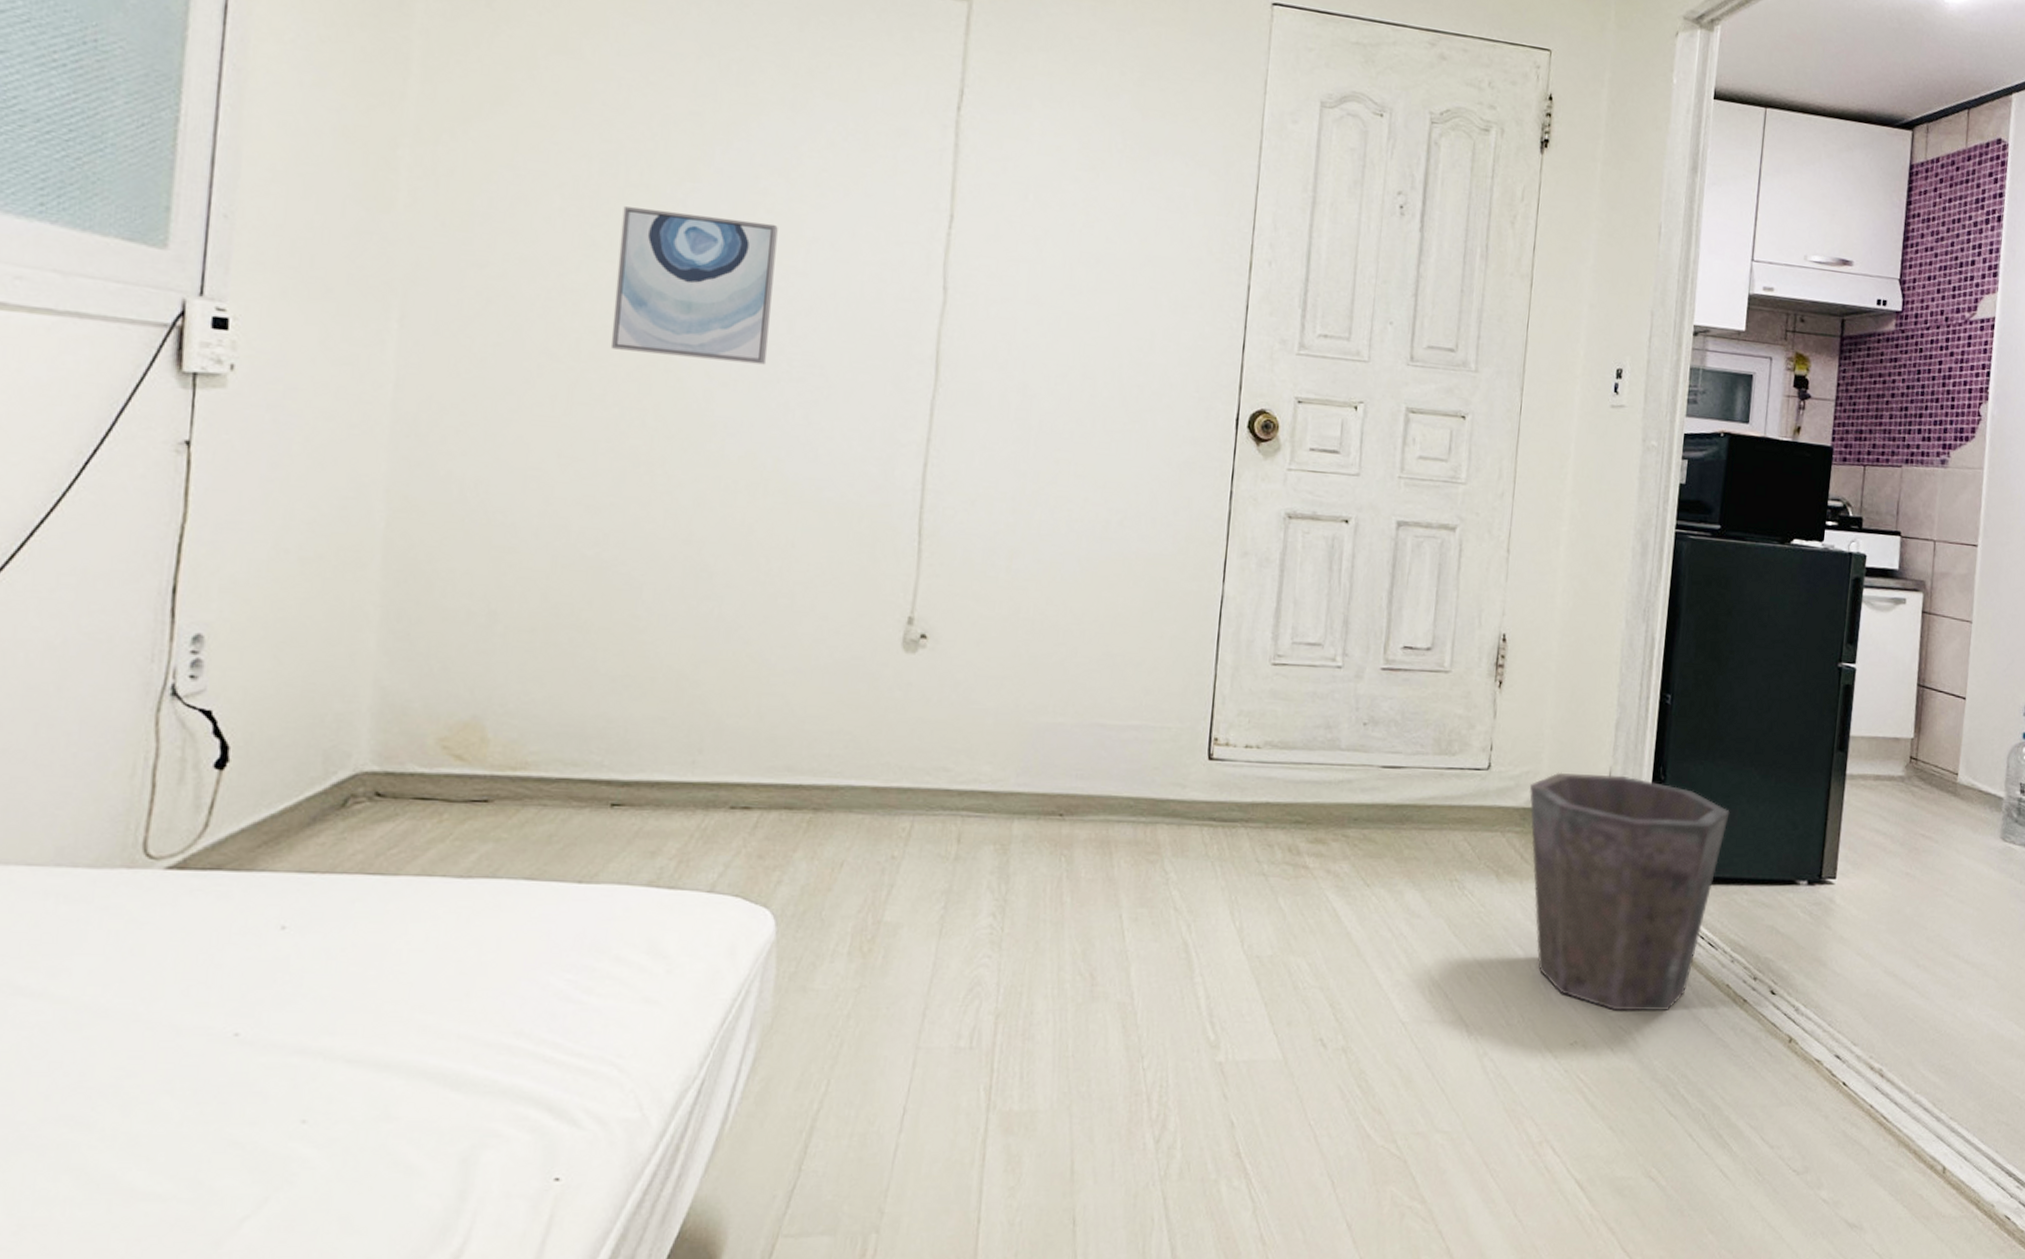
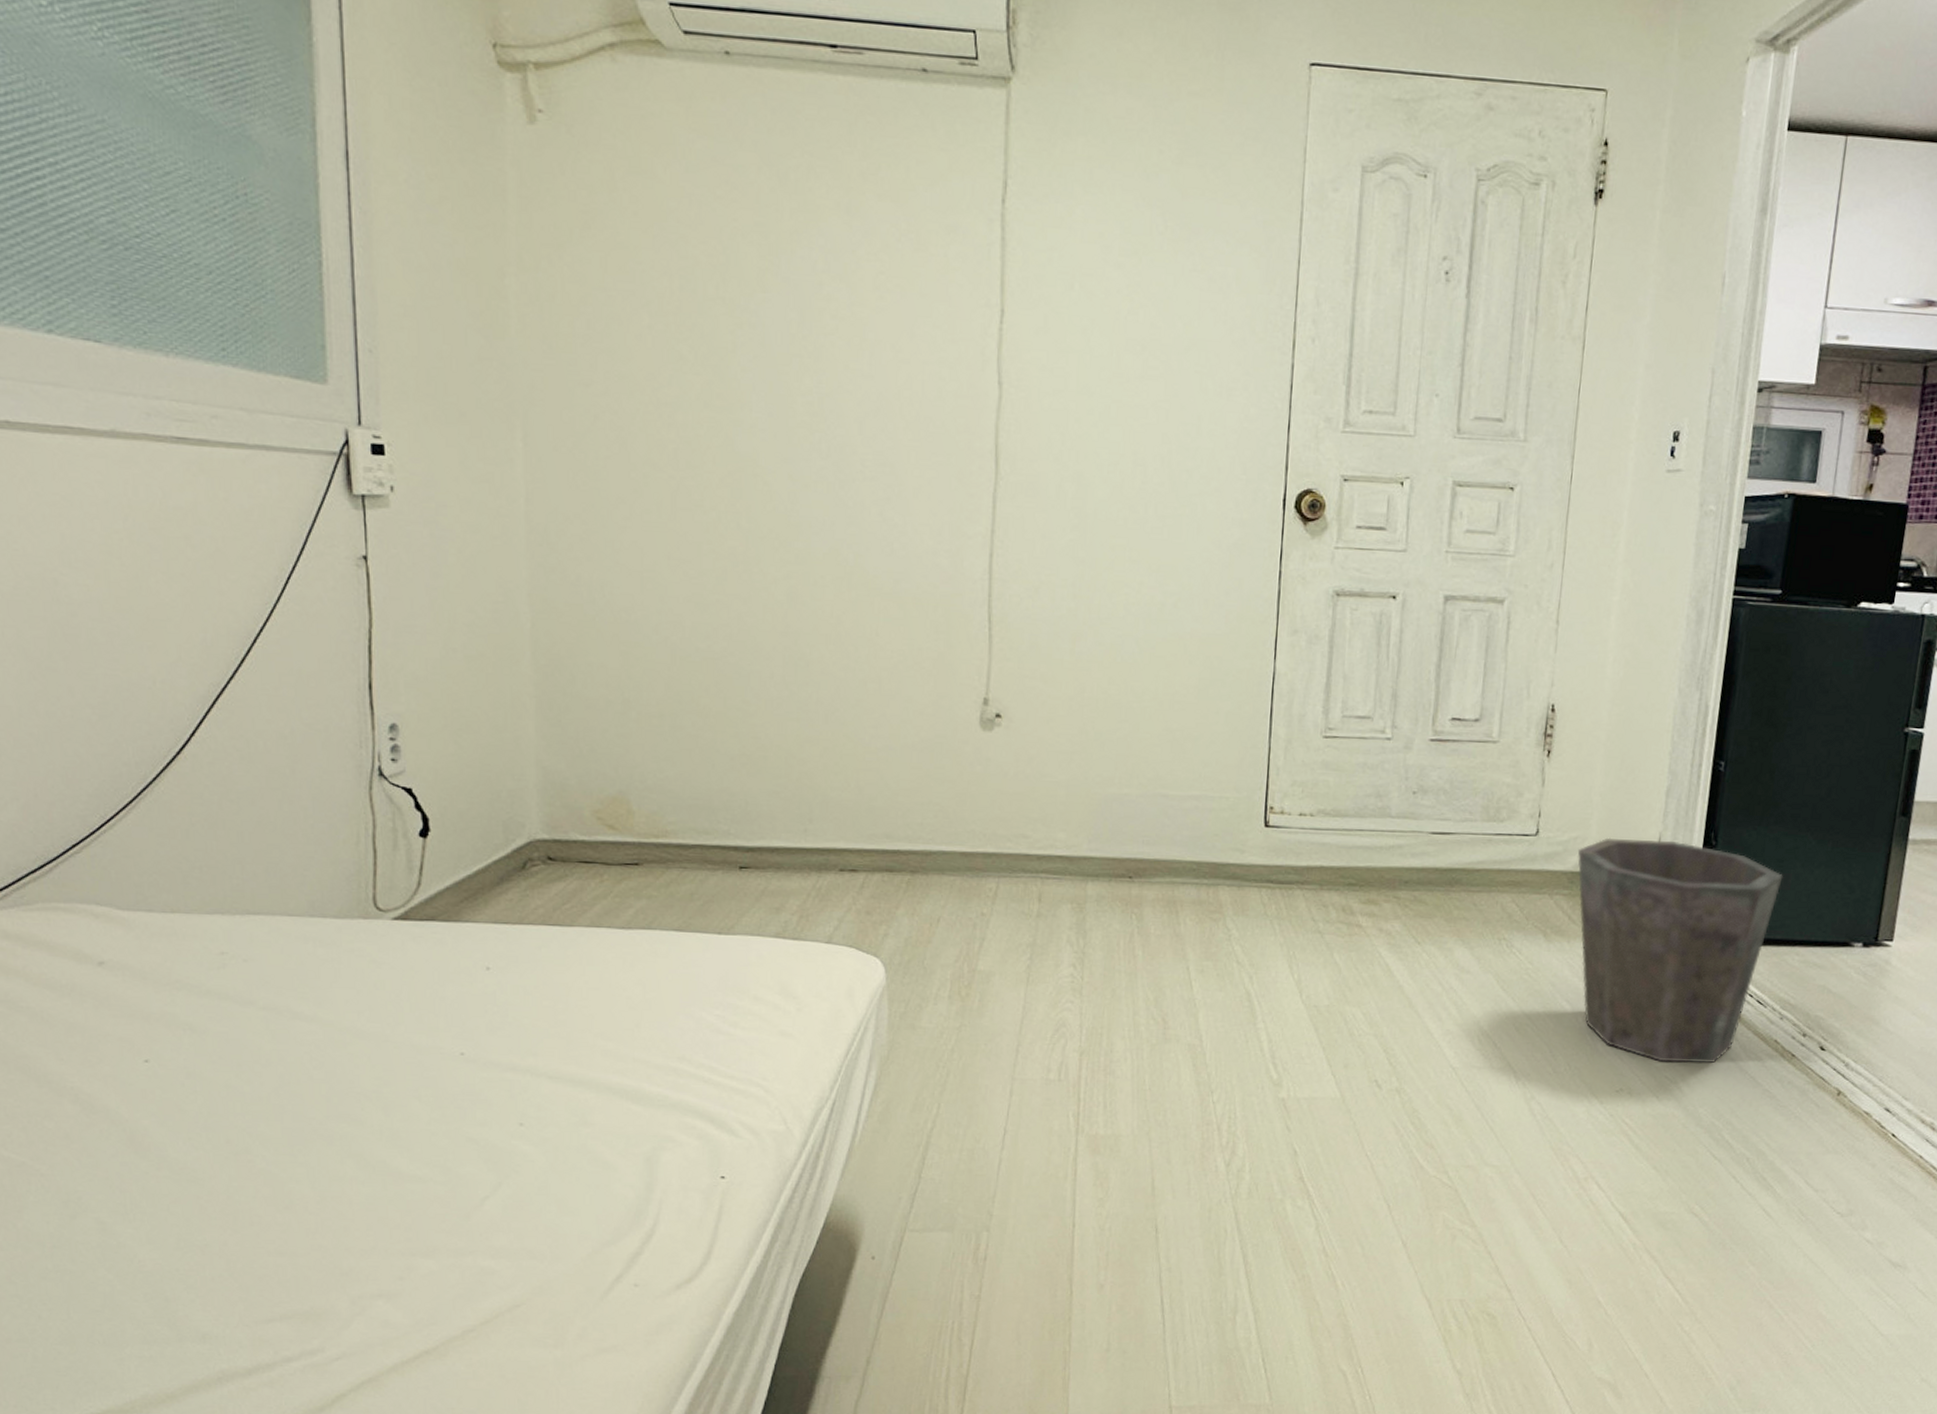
wall art: present [610,206,778,365] -> none [704,320,843,466]

